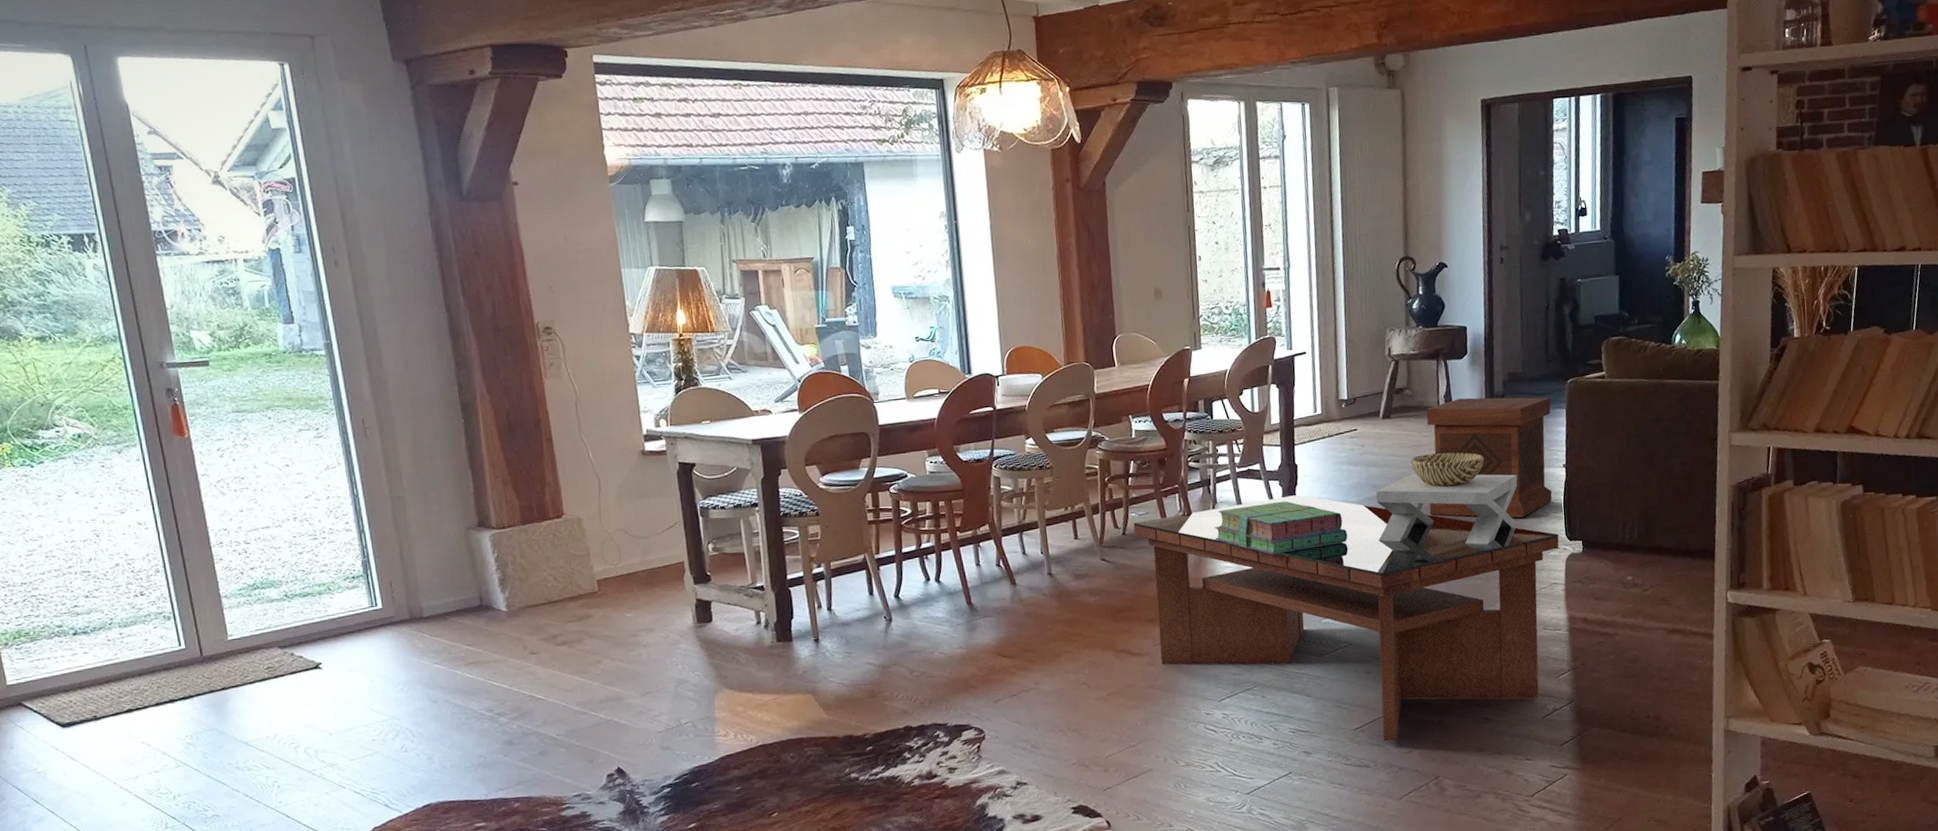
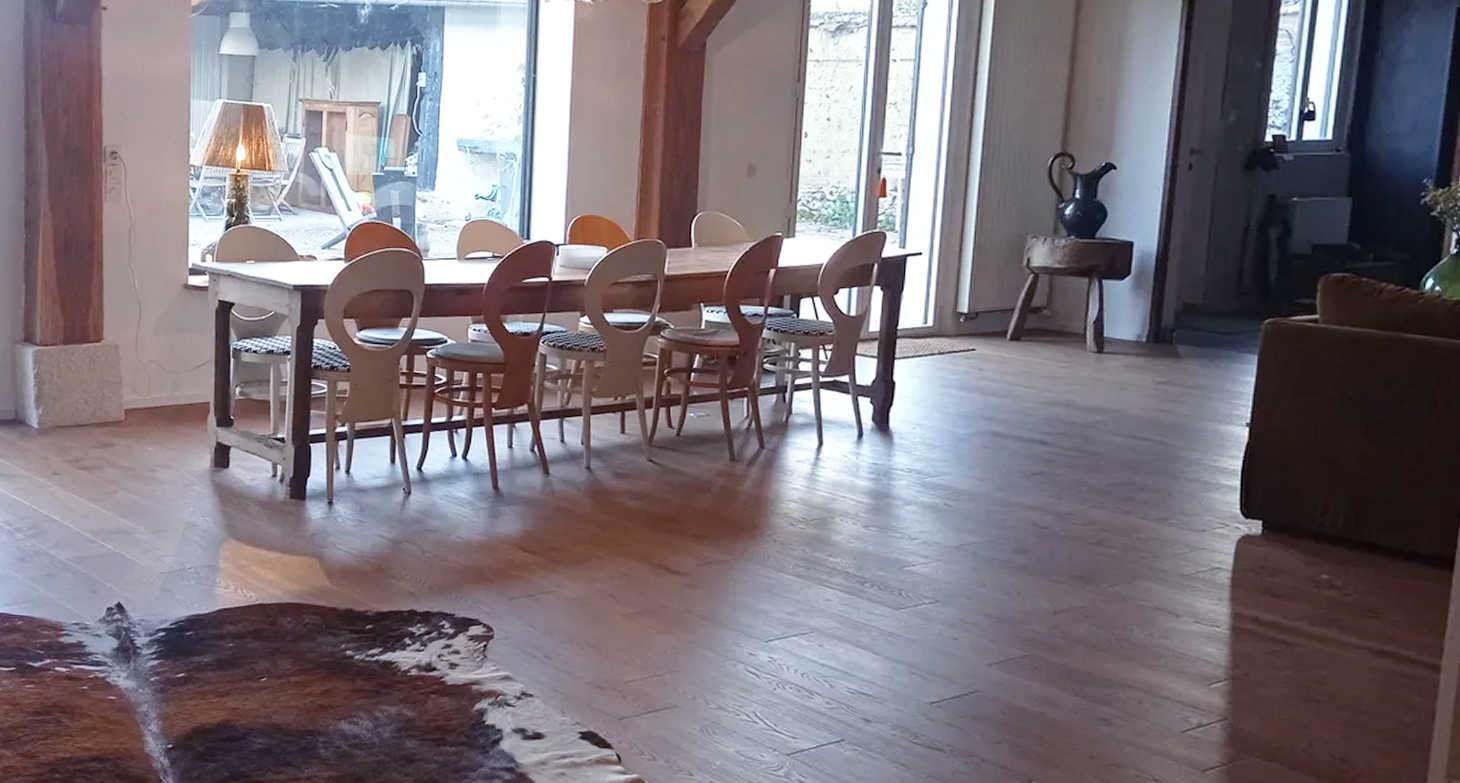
coffee table: present [1133,495,1559,742] -> none [690,416,1231,727]
stack of books: present [1215,501,1348,555] -> none [785,421,950,483]
decorative bowl: present [1376,452,1518,545] -> none [987,389,1181,508]
side table: present [1426,397,1552,518] -> none [1058,327,1237,481]

